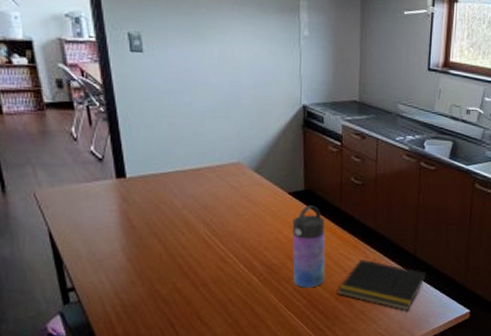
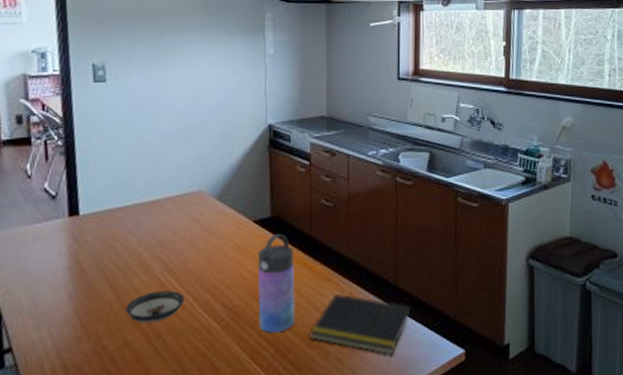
saucer: none [174,248,227,274] -> present [125,291,184,324]

